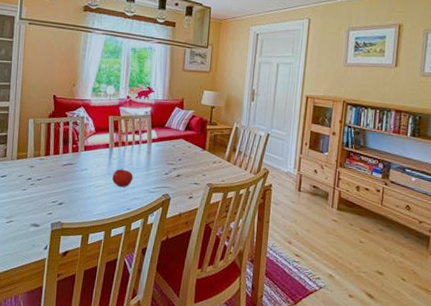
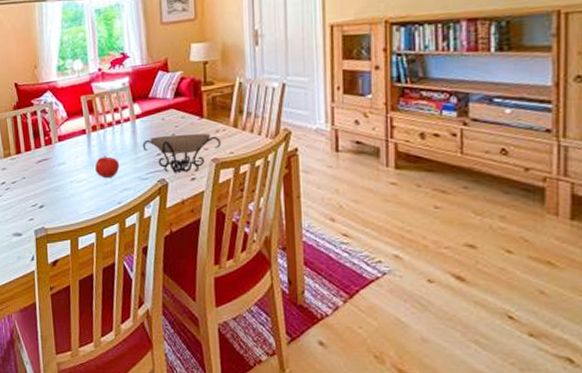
decorative bowl: none [154,159,217,192] -> present [142,133,222,174]

